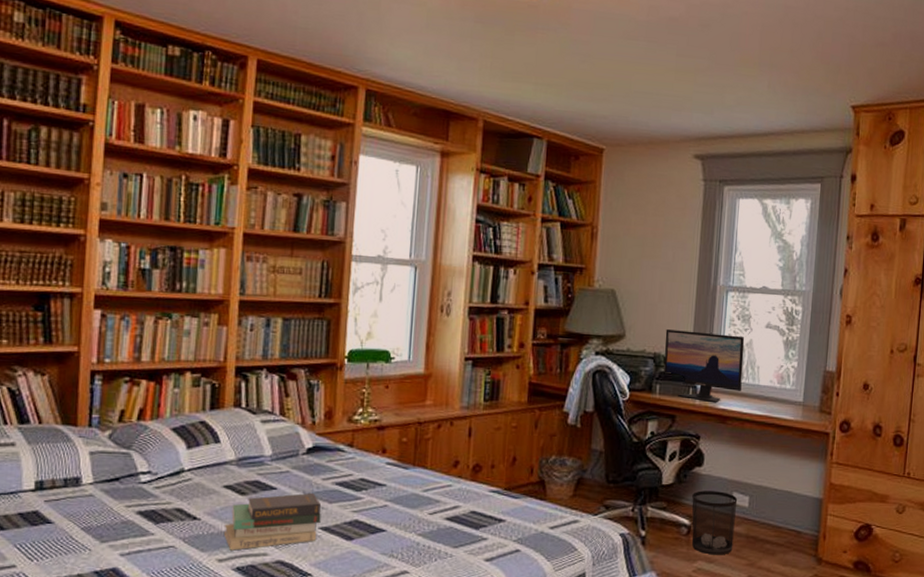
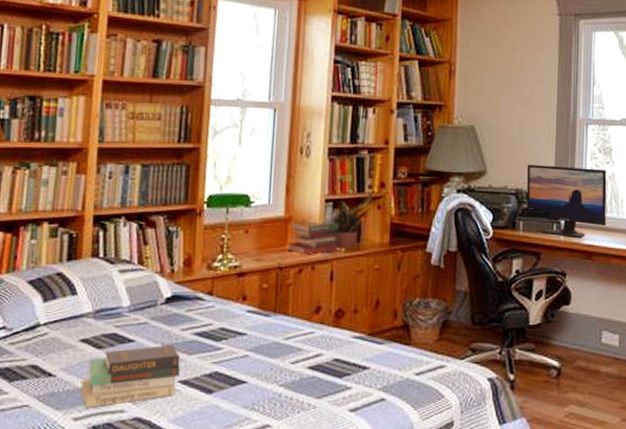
books: none [427,377,478,411] -> present [287,219,339,255]
potted plant: none [472,350,513,407] -> present [333,190,374,249]
waste bin: present [691,490,738,555] -> none [560,330,608,398]

